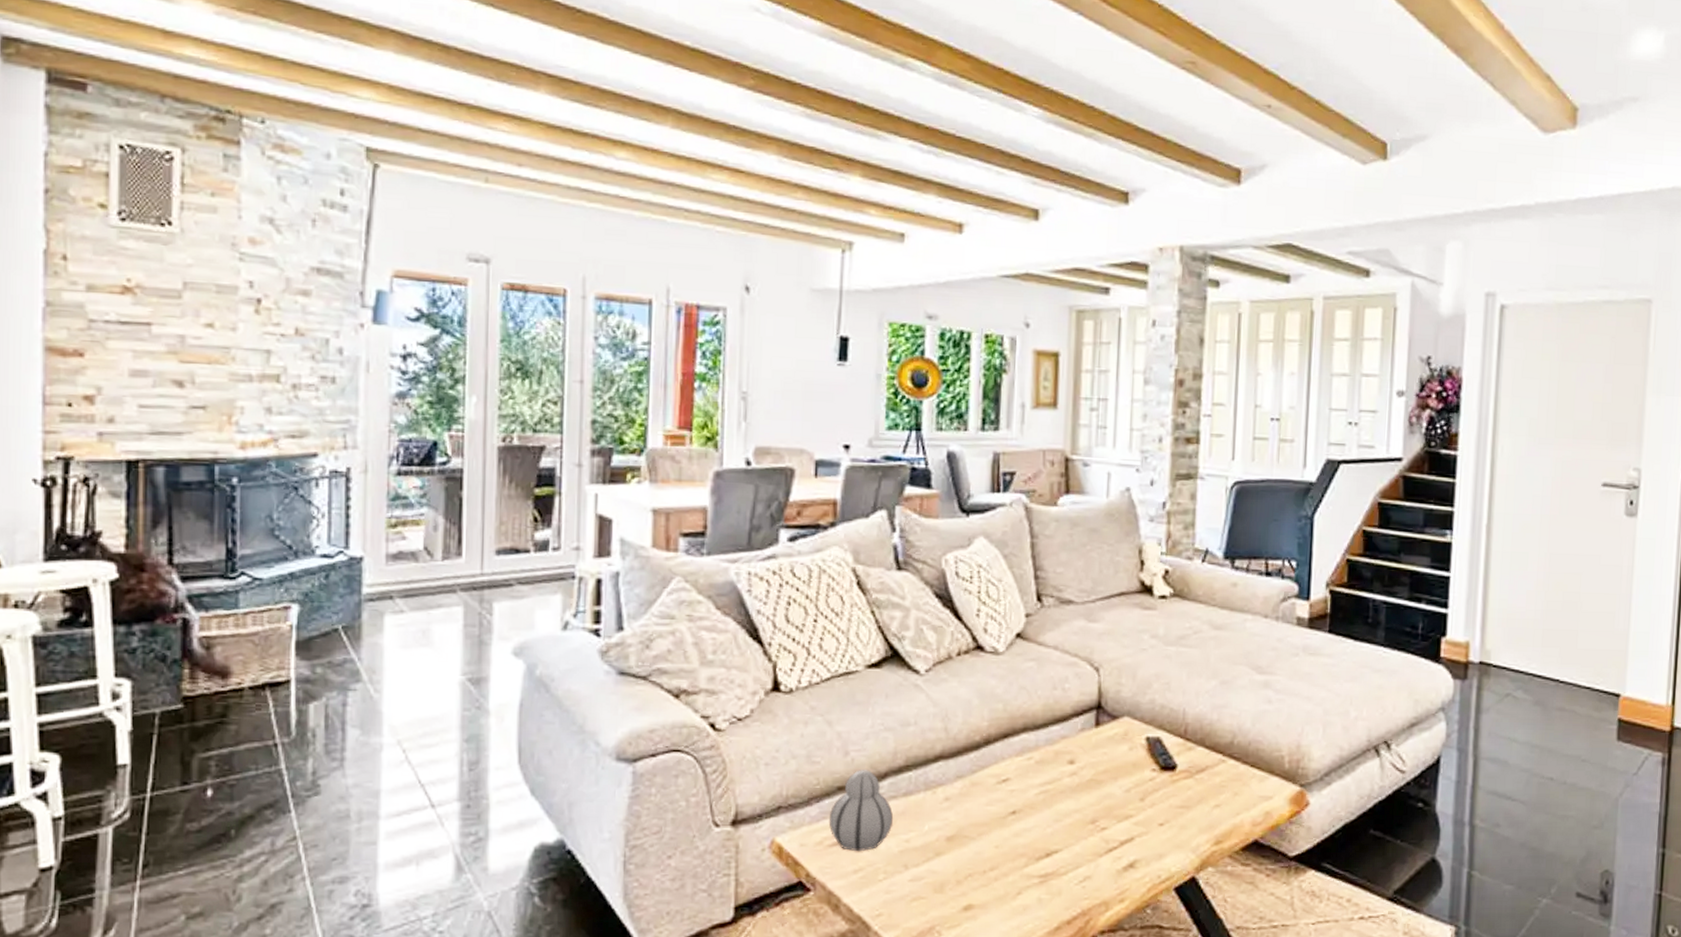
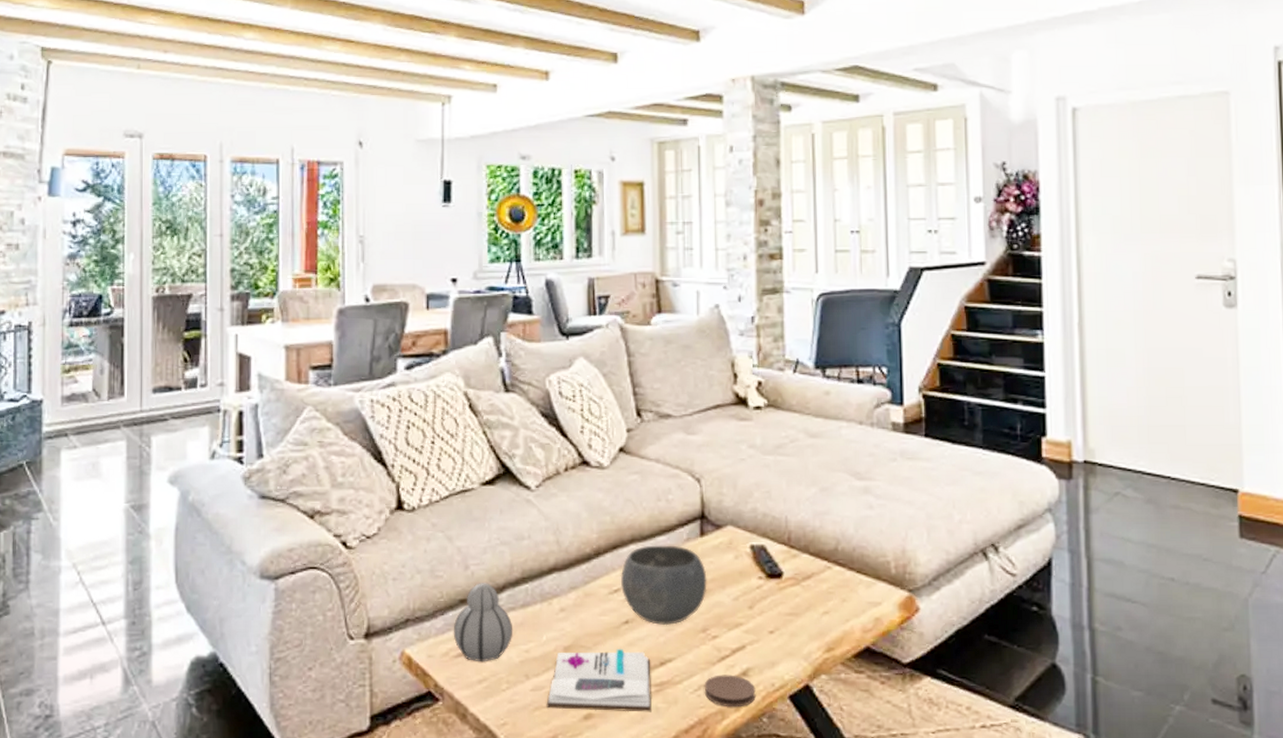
book: none [925,838,1037,904] -> present [546,648,653,712]
bowl: none [1009,734,1100,817] -> present [620,545,707,626]
coaster: none [1089,866,1142,899] -> present [704,675,756,708]

